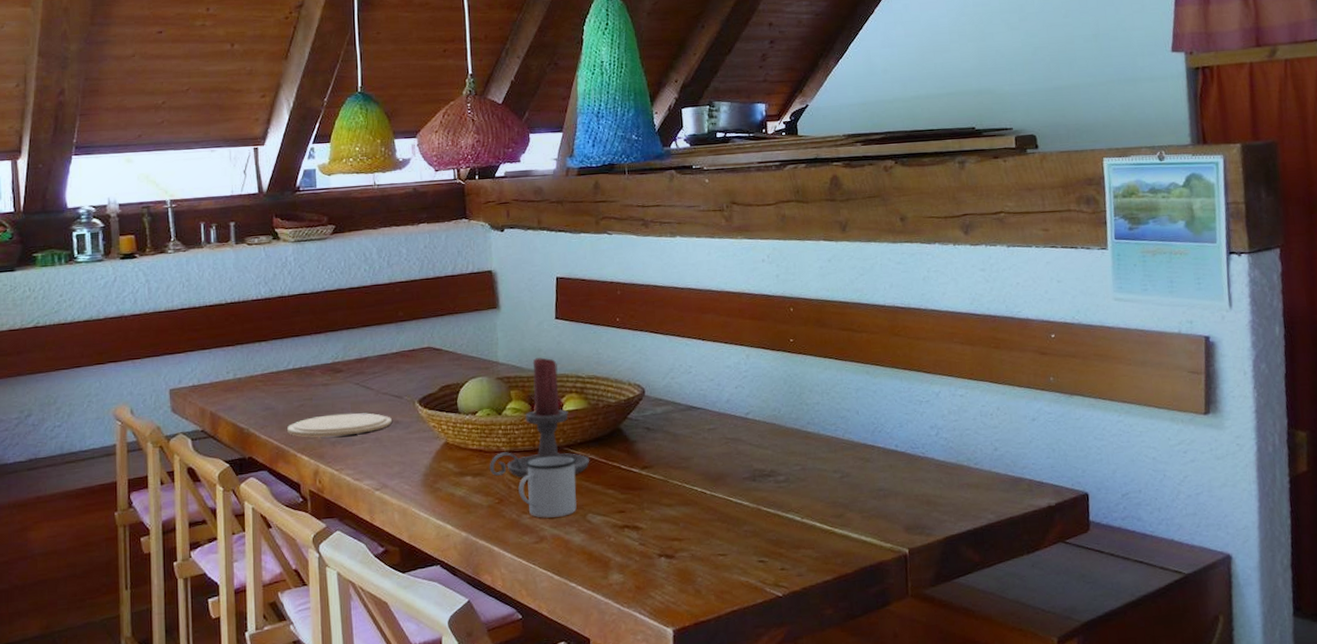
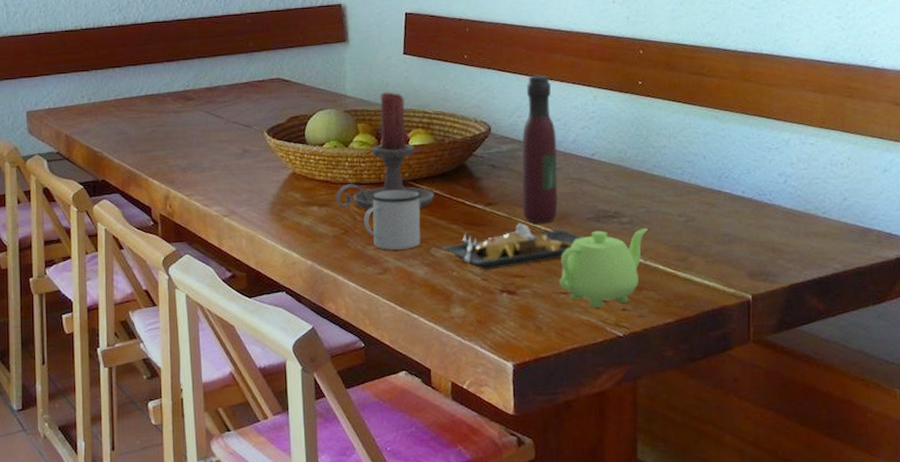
plate: present [286,412,393,437] -> none [138,140,242,163]
plate: none [597,485,741,535] -> present [441,223,584,270]
wine bottle: none [676,335,714,485] -> present [521,75,559,224]
teapot: none [717,486,804,568] -> present [559,228,648,308]

